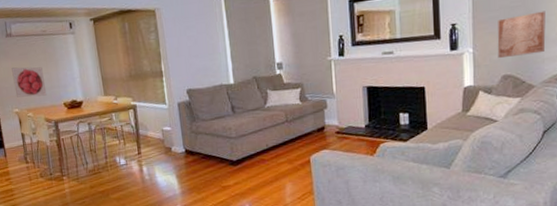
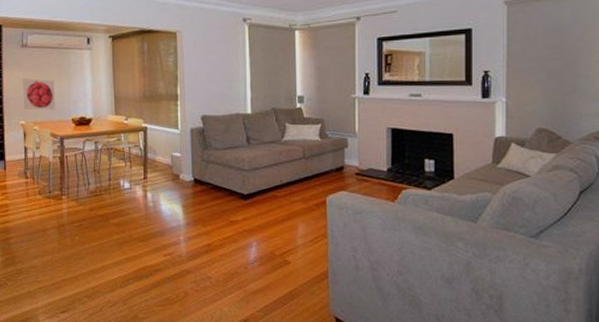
wall art: present [497,11,546,59] -> none [532,65,584,111]

